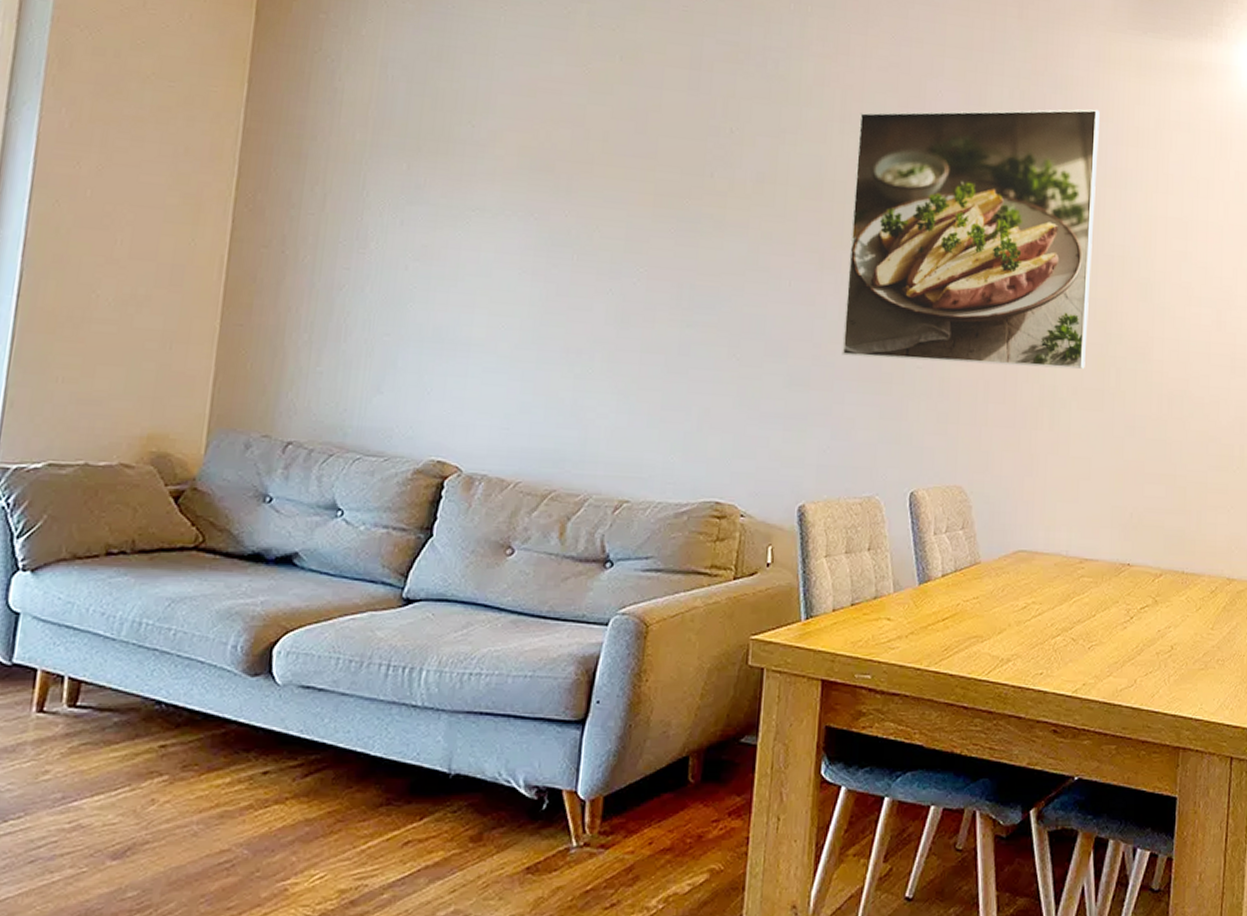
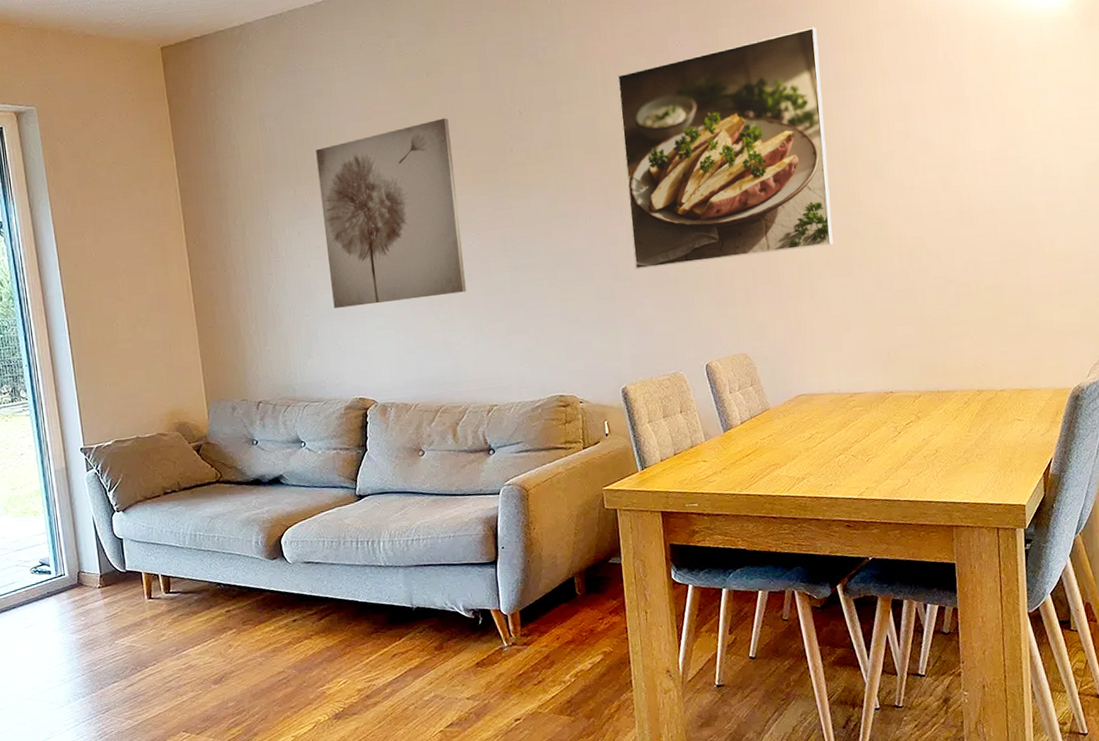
wall art: none [429,115,637,343] -> present [316,118,466,308]

